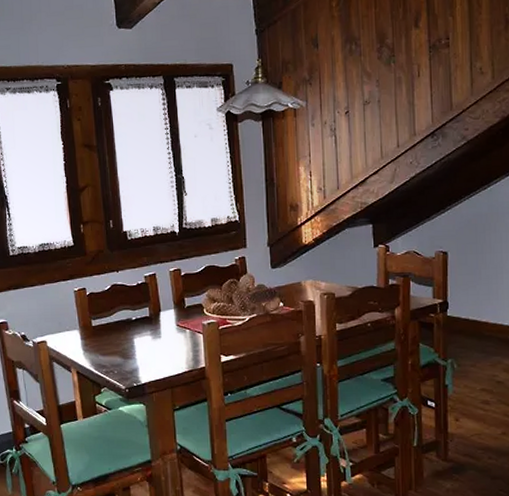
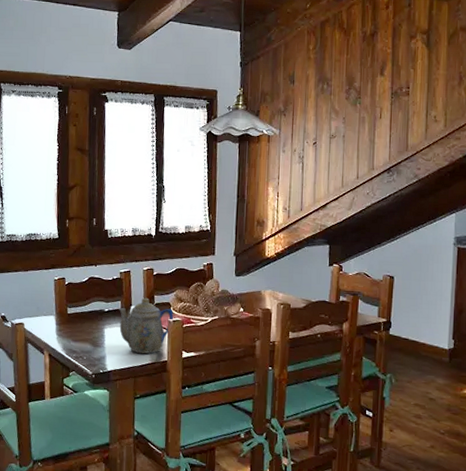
teapot: none [146,301,207,362] -> present [118,297,173,354]

